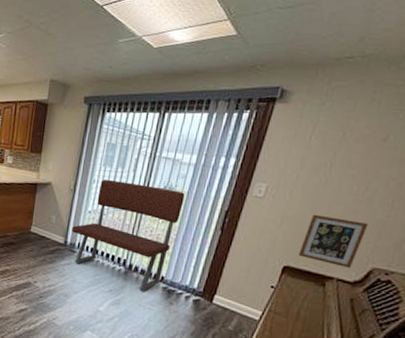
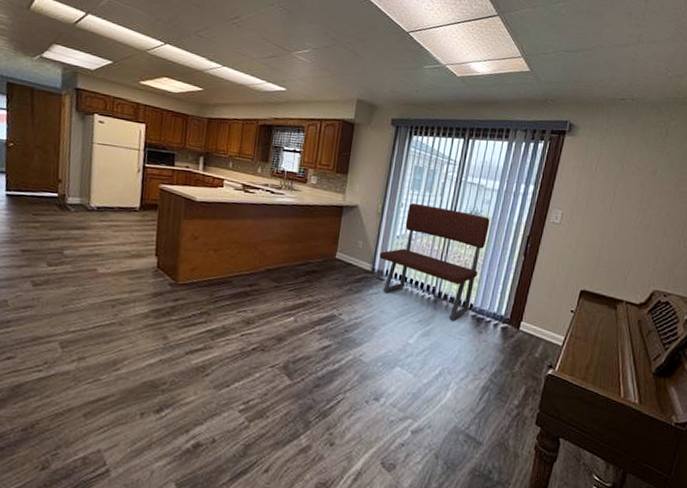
picture frame: present [298,214,368,268] -> none [592,240,647,291]

